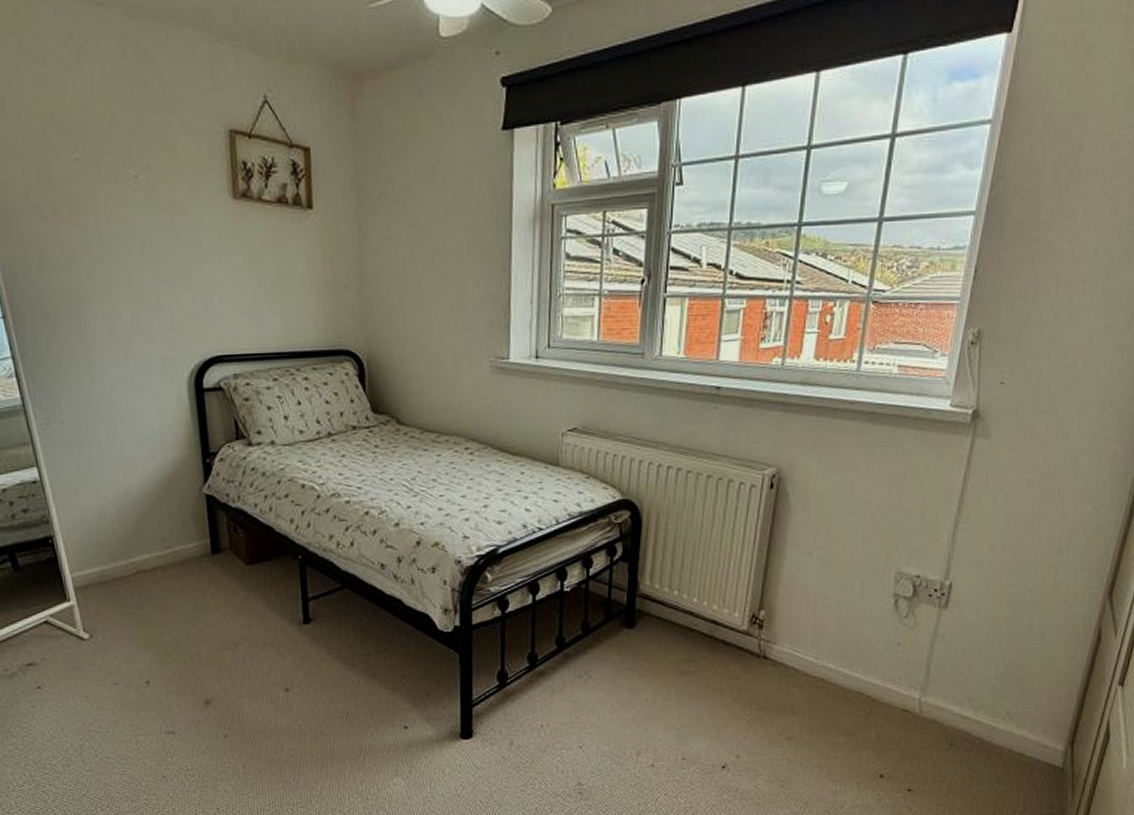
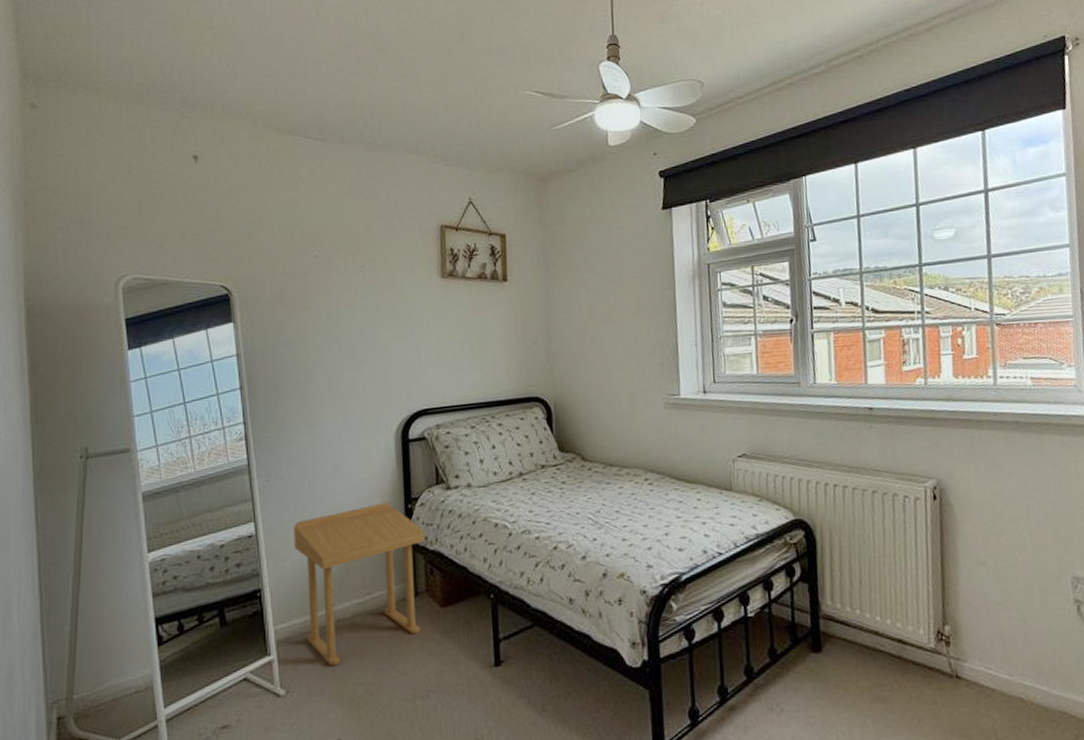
side table: none [81,455,227,615] -> present [294,502,425,667]

